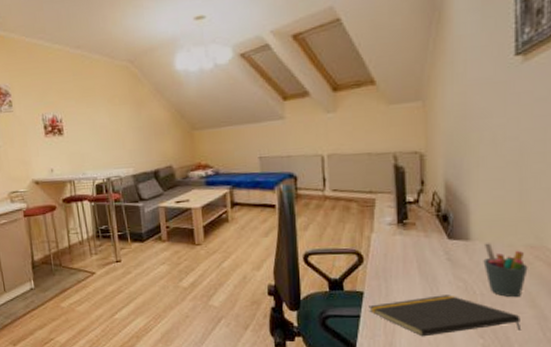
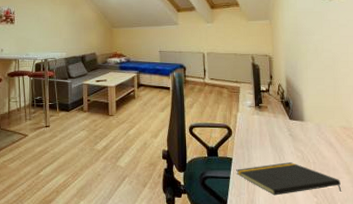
pen holder: present [483,243,528,298] -> none [313,124,343,166]

